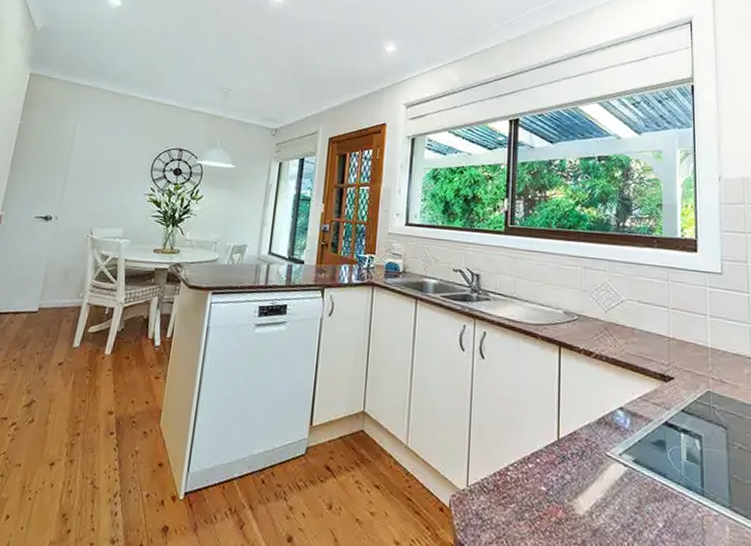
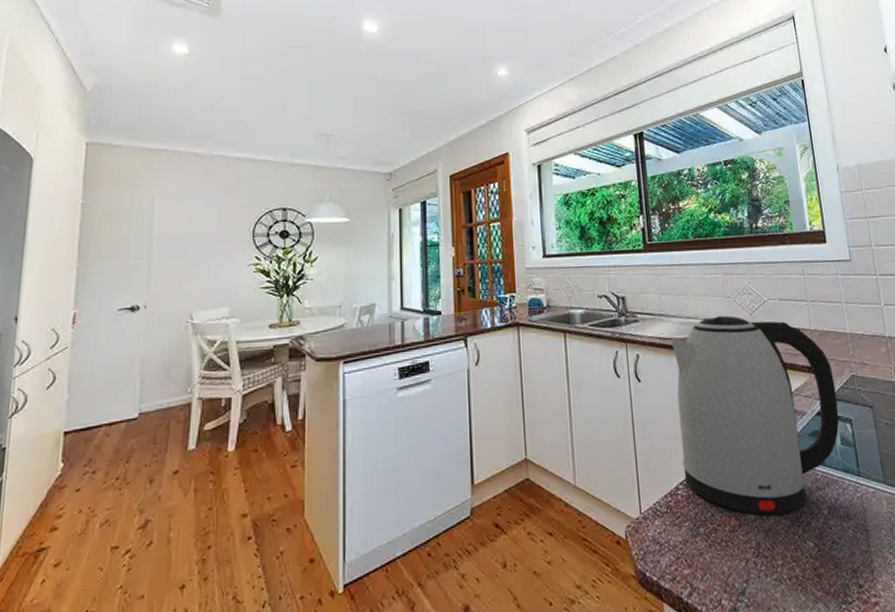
kettle: none [516,308,689,518] -> present [670,315,840,515]

